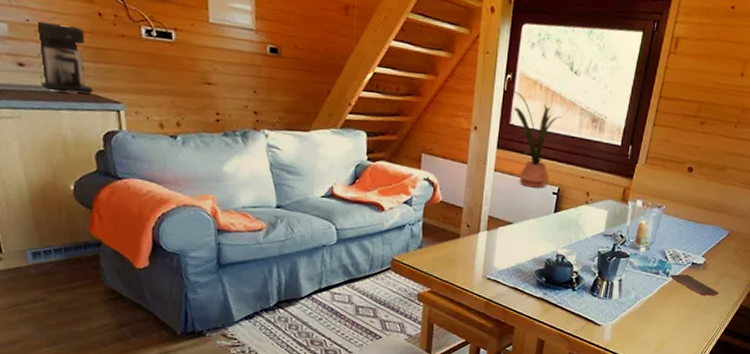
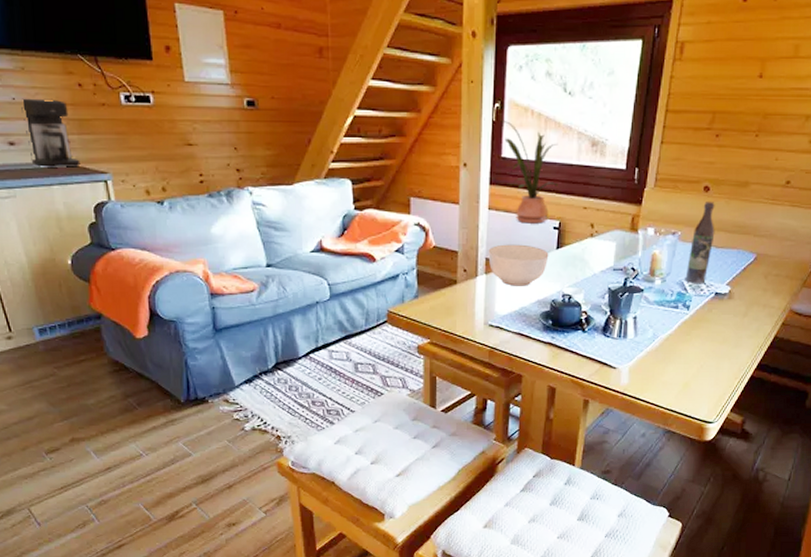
bowl: none [491,204,547,245] -> present [488,244,549,286]
wine bottle: none [666,181,697,255] -> present [685,202,715,284]
smartphone: present [669,274,720,296] -> none [690,306,750,328]

